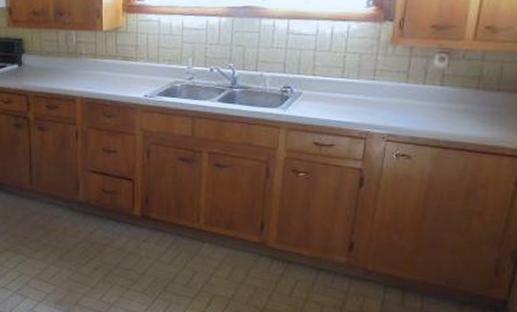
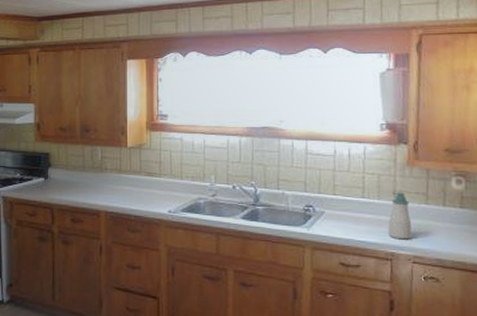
soap bottle: none [365,71,389,119] -> present [388,192,412,240]

